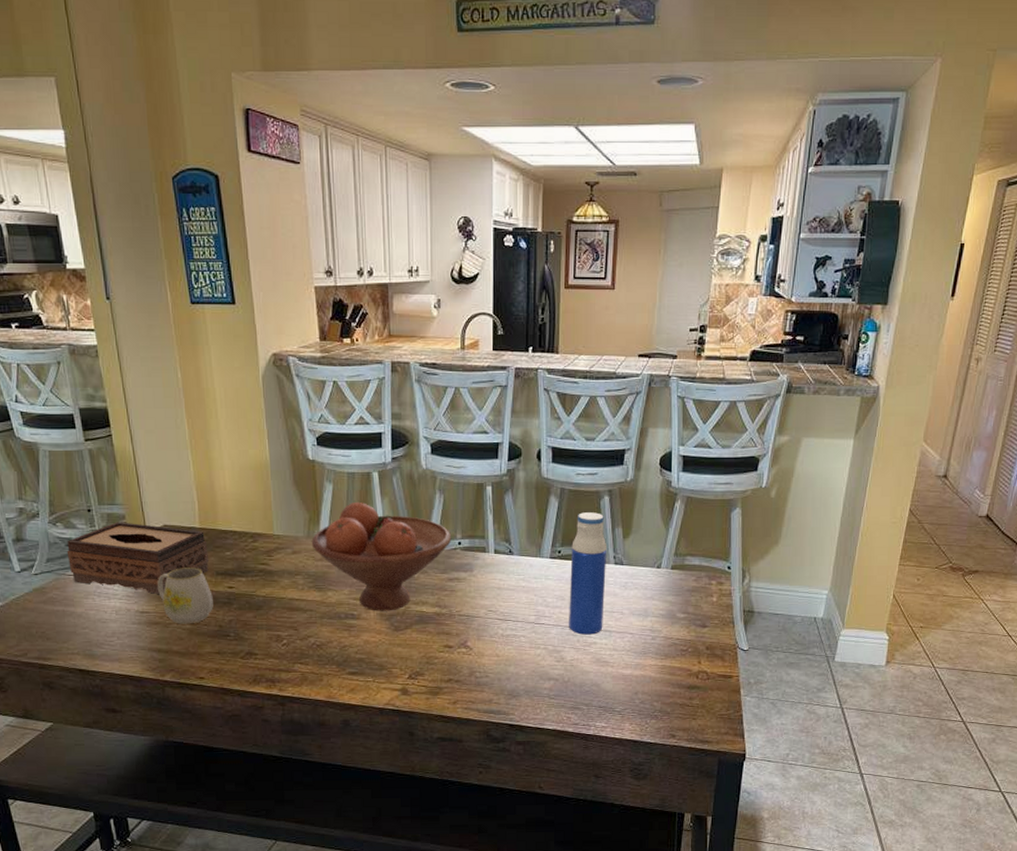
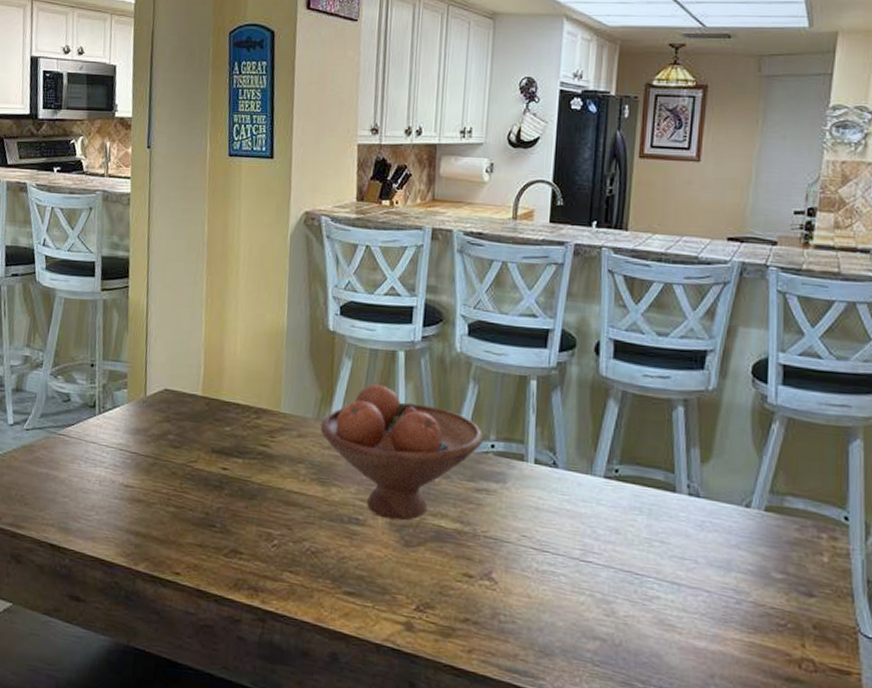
tissue box: present [66,522,209,594] -> none [61,380,207,467]
mug: present [158,568,213,624] -> none [147,439,204,507]
water bottle: present [569,512,607,635] -> none [624,424,680,586]

